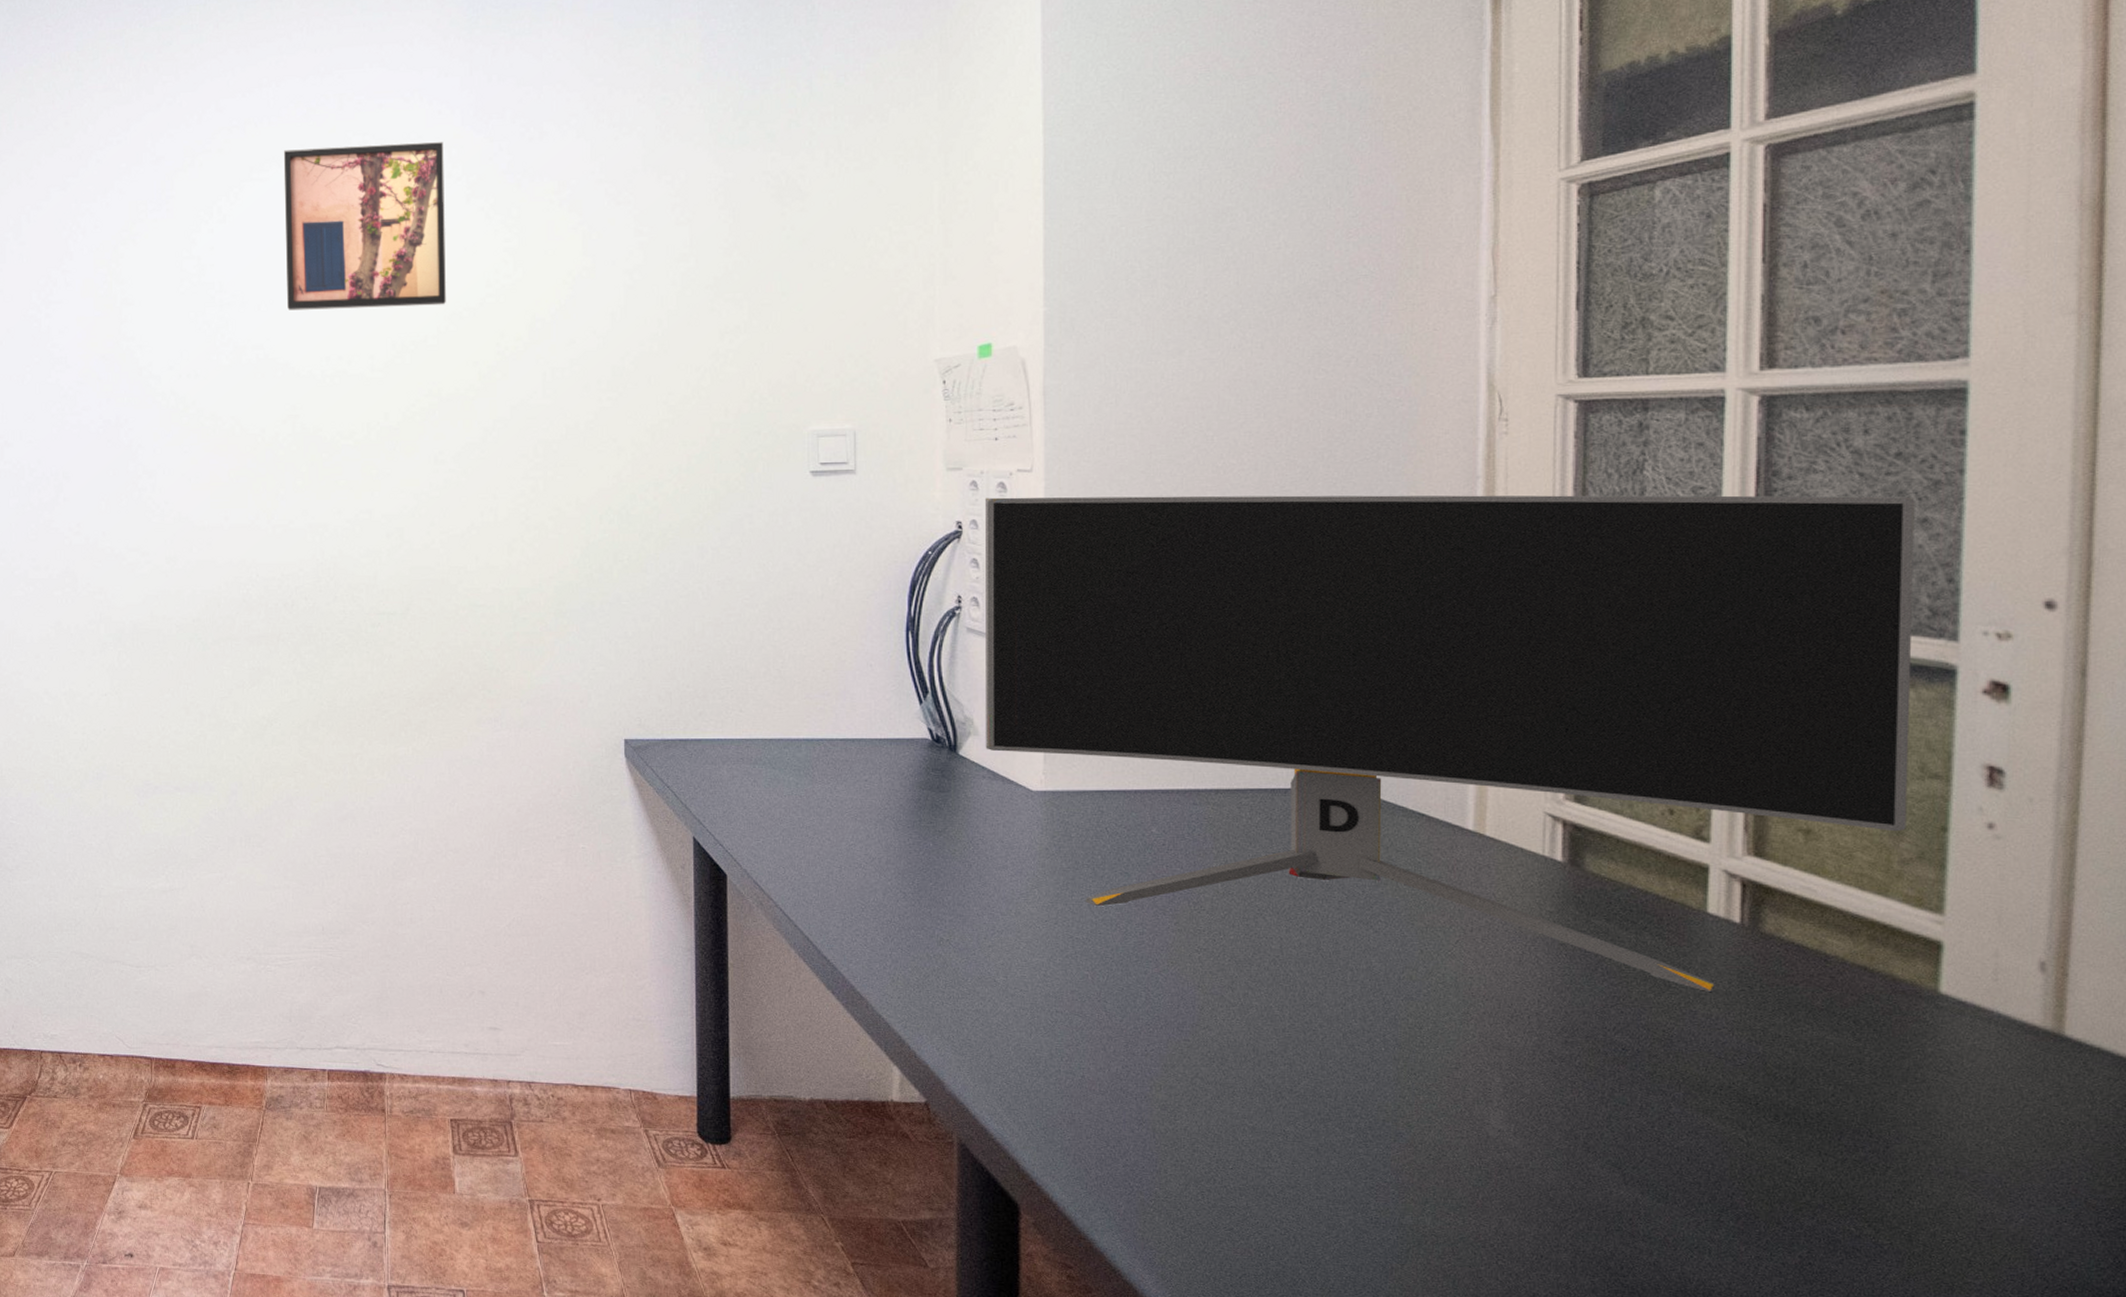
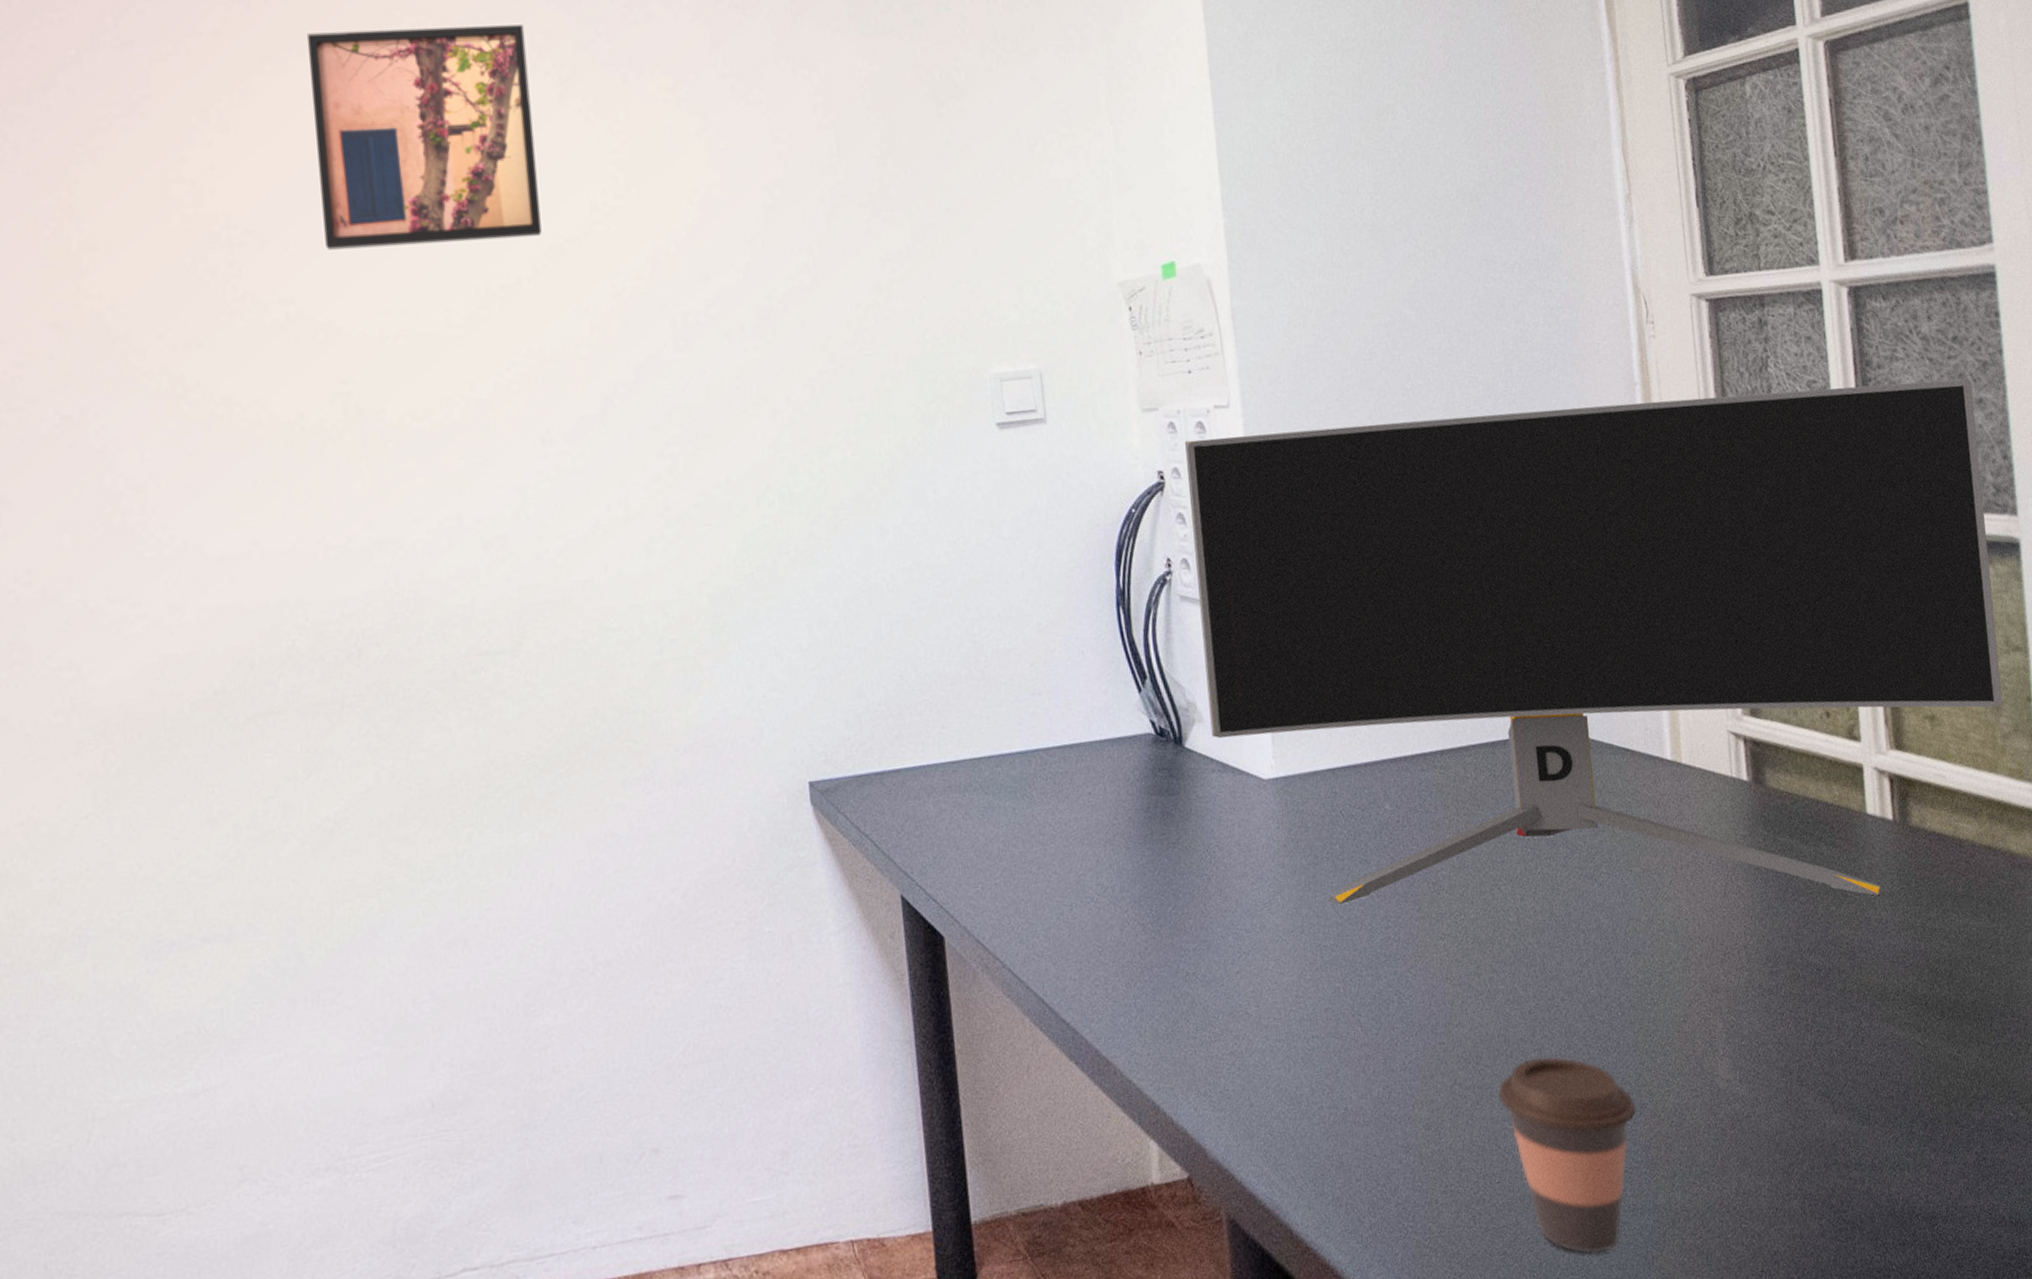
coffee cup: none [1240,1070,1391,1252] -> present [1498,1056,1637,1254]

